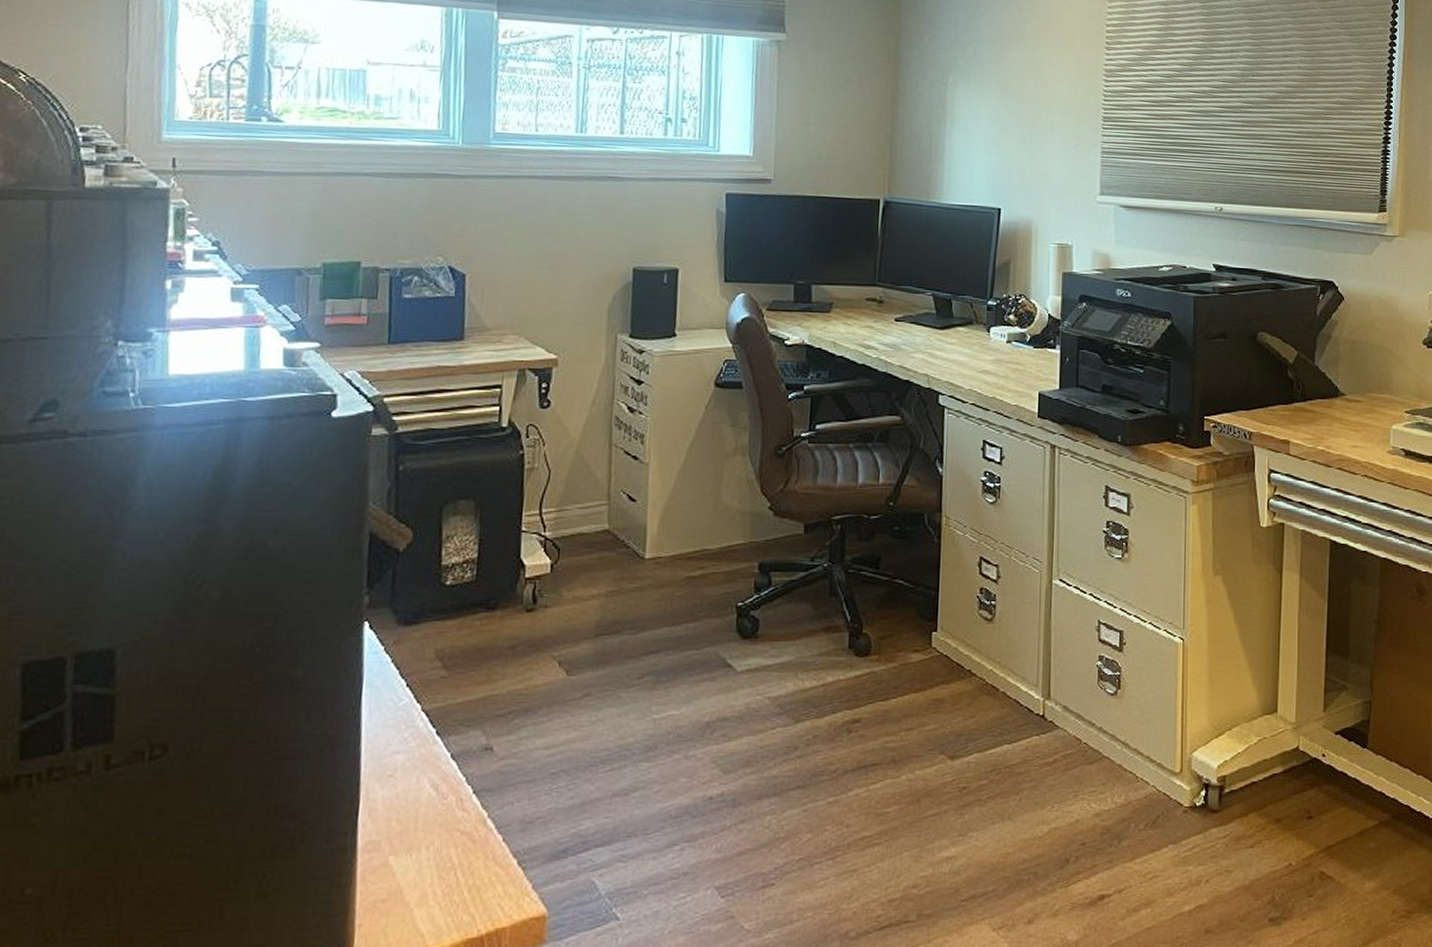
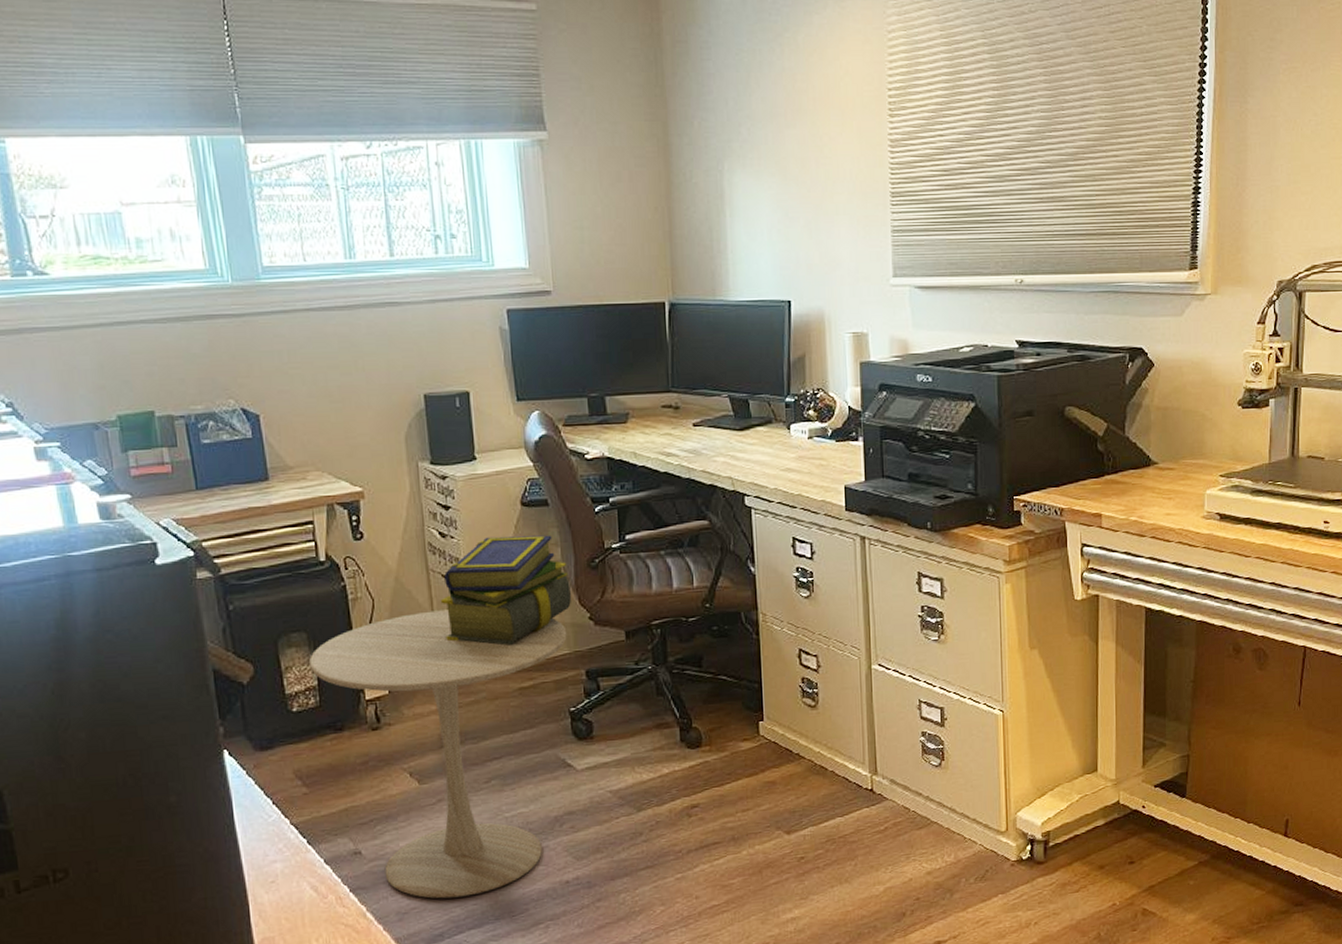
side table: none [472,488,745,809] -> present [309,610,567,899]
stack of books: none [618,415,754,530] -> present [440,535,571,646]

